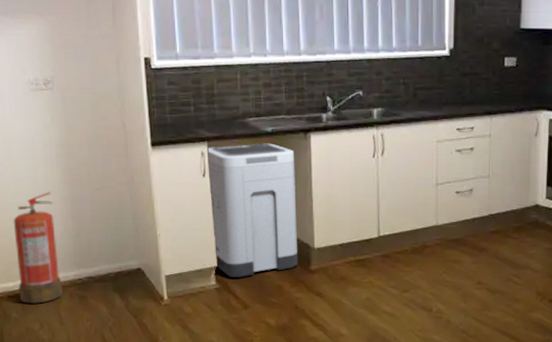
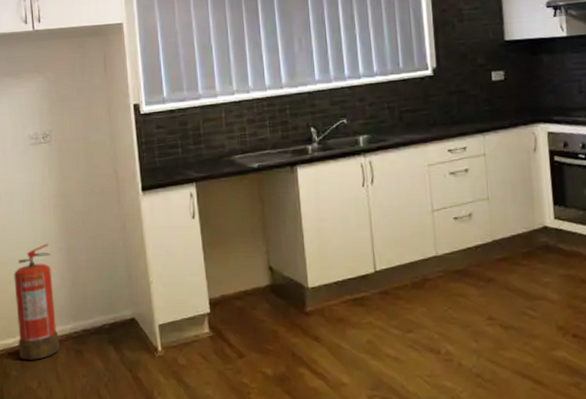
trash can: present [206,143,298,278] -> none [195,179,293,325]

